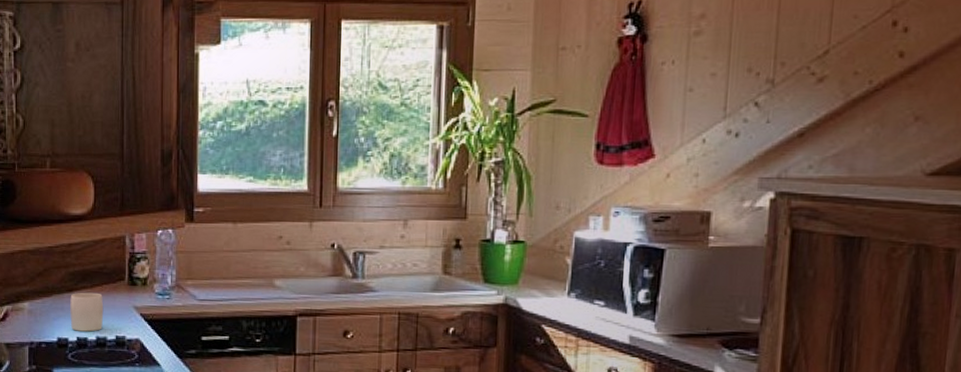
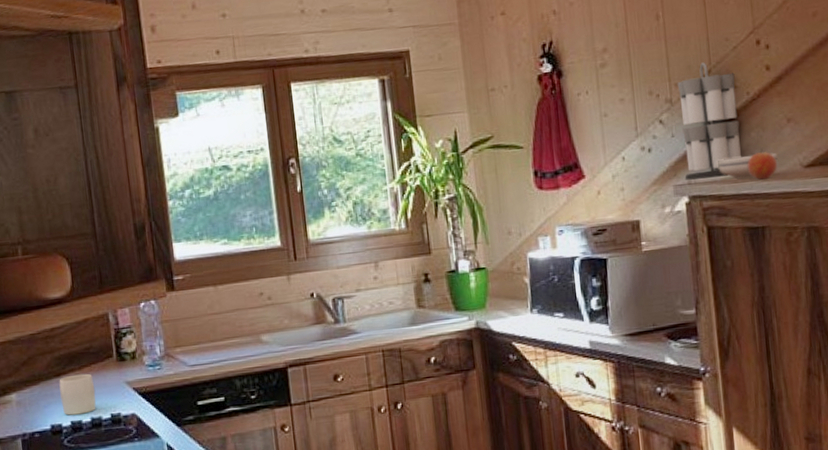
spice rack: none [774,41,858,174] -> present [677,62,741,180]
bowl: none [816,153,894,180] -> present [717,152,778,180]
fruit: none [853,148,893,183] -> present [747,149,778,180]

